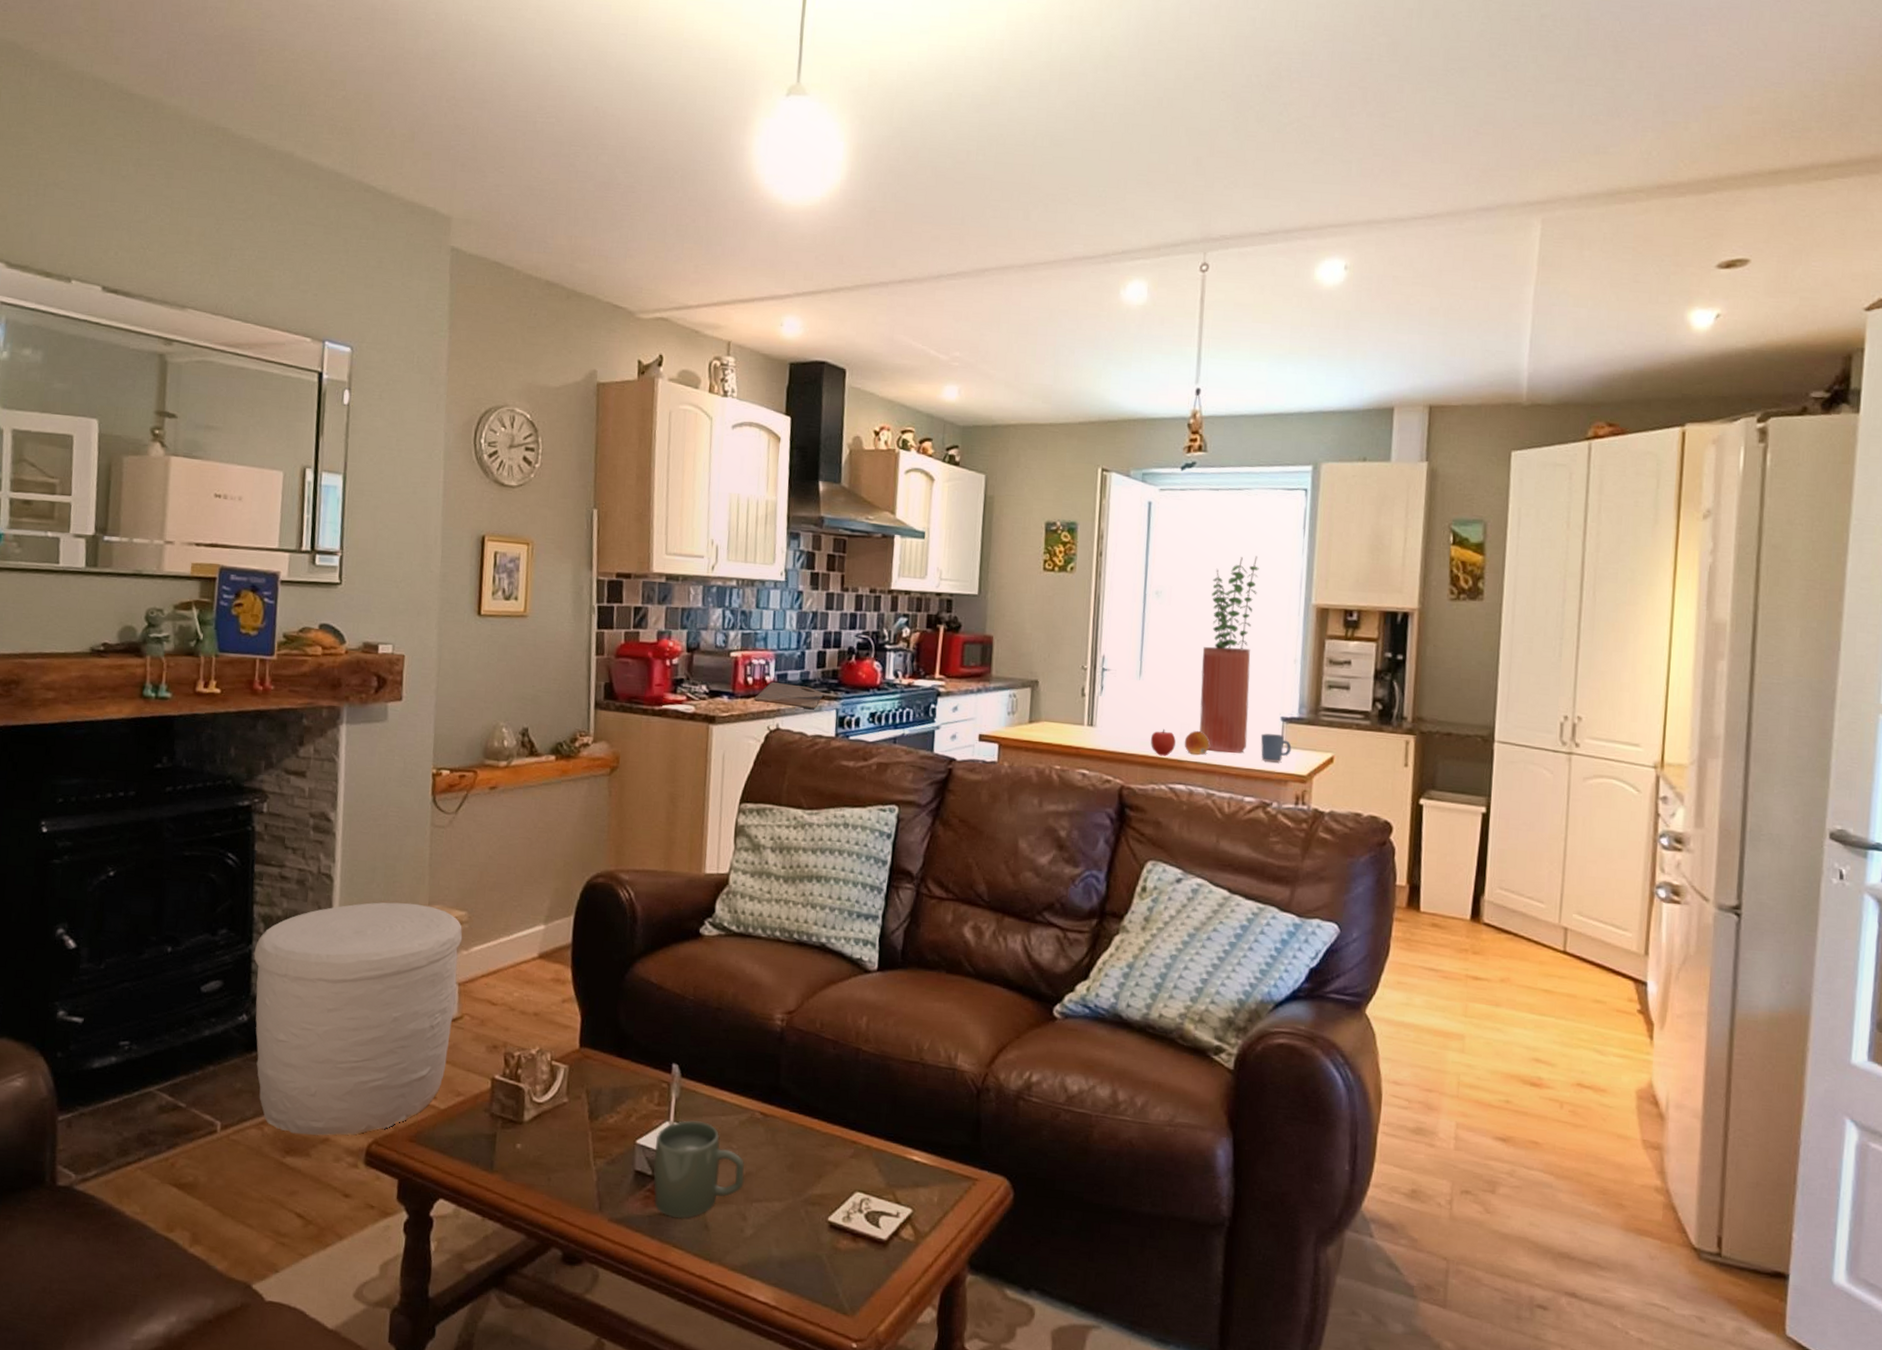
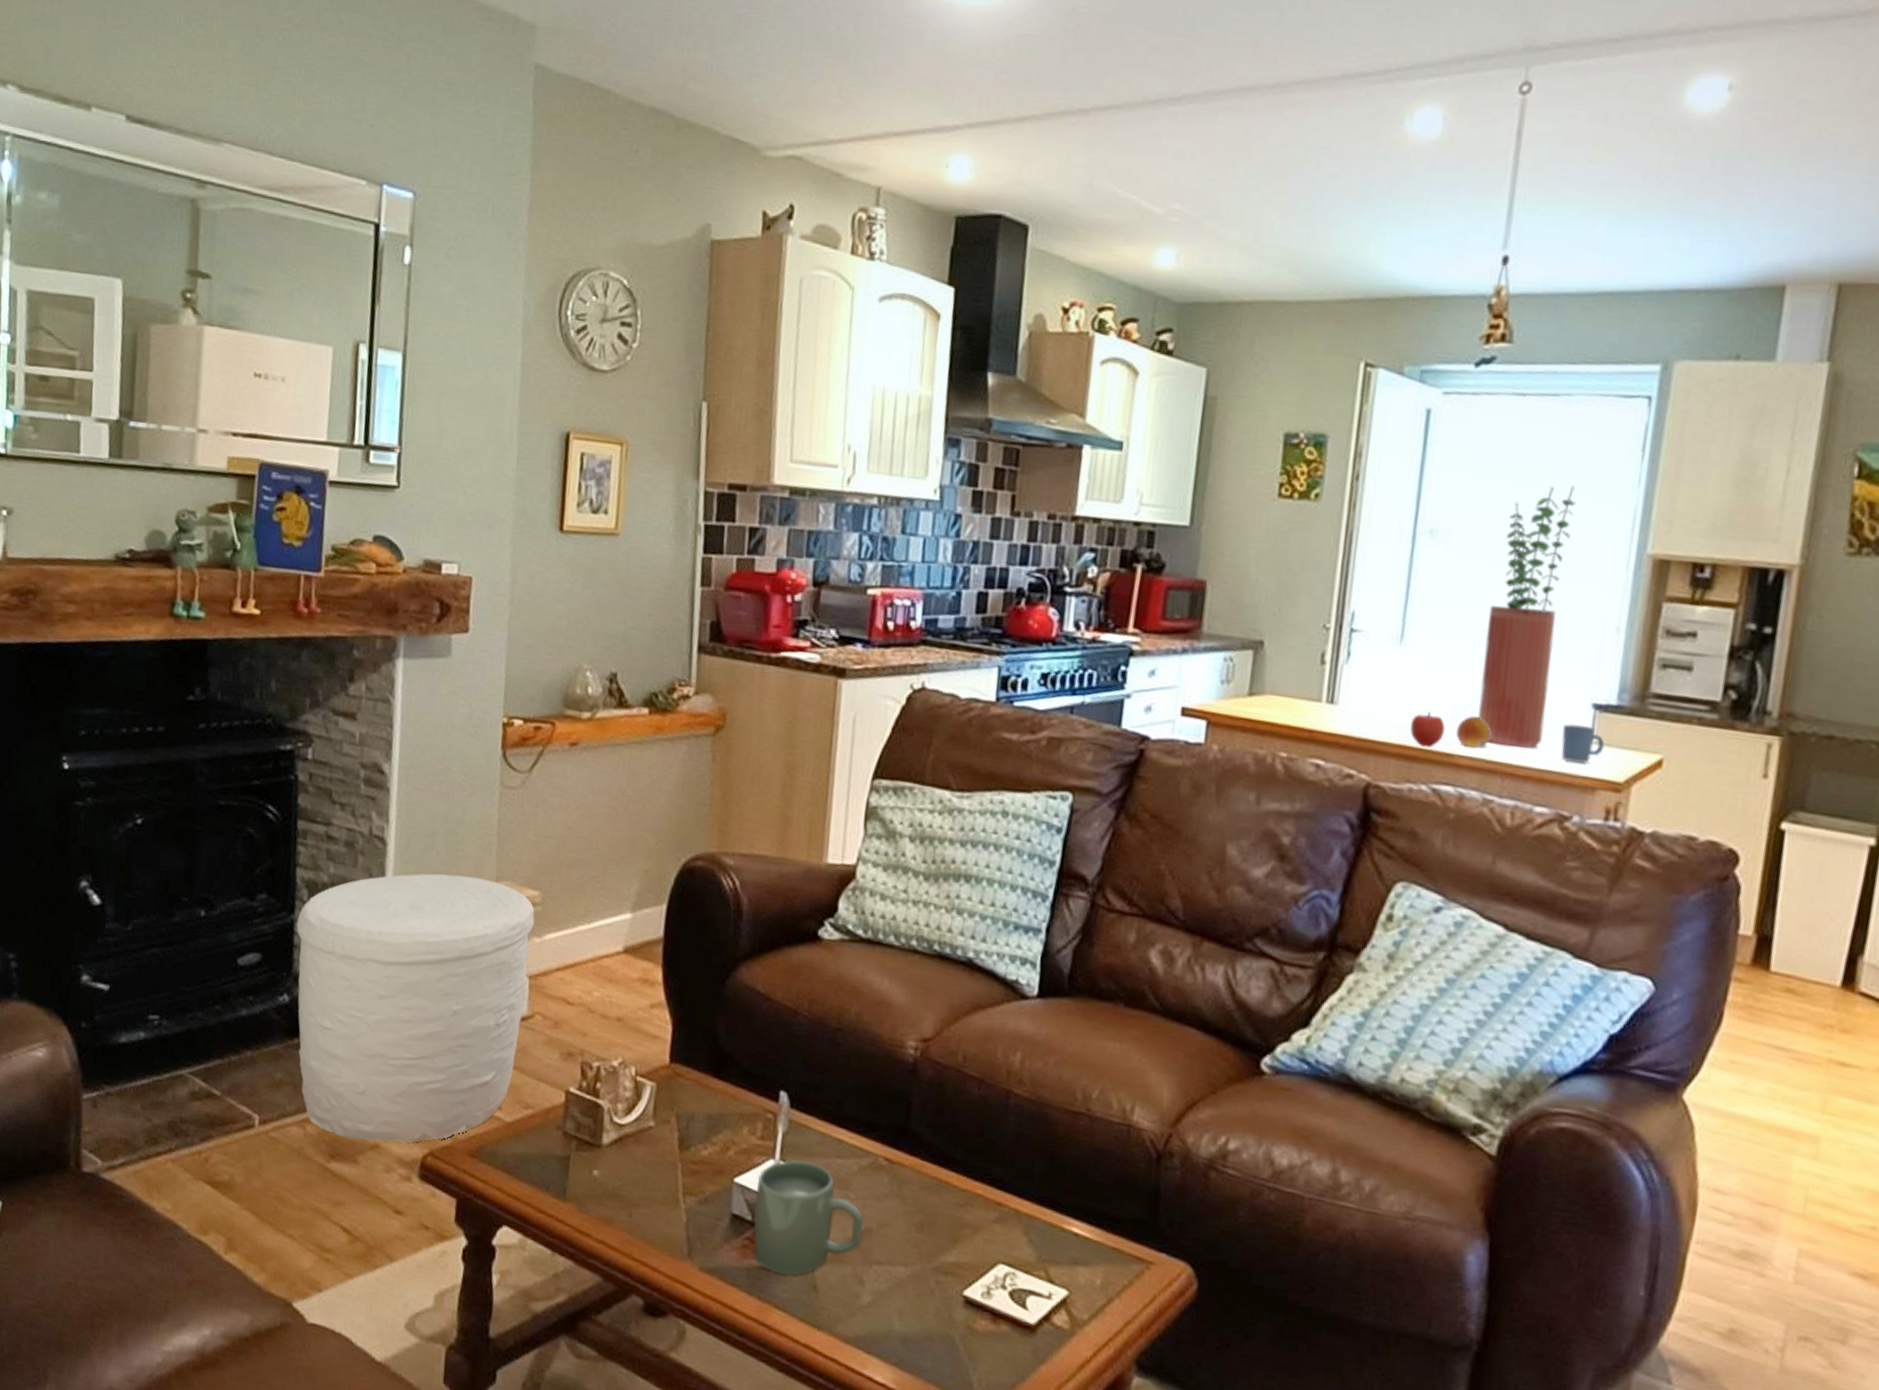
cutting board: present [753,682,824,710] -> none [894,629,984,666]

